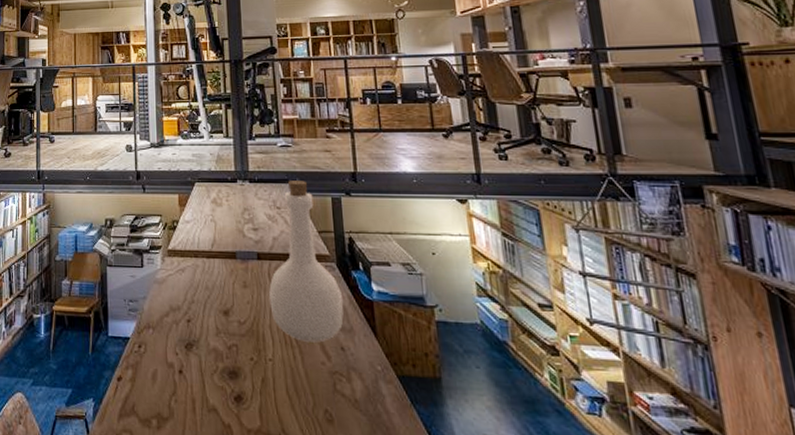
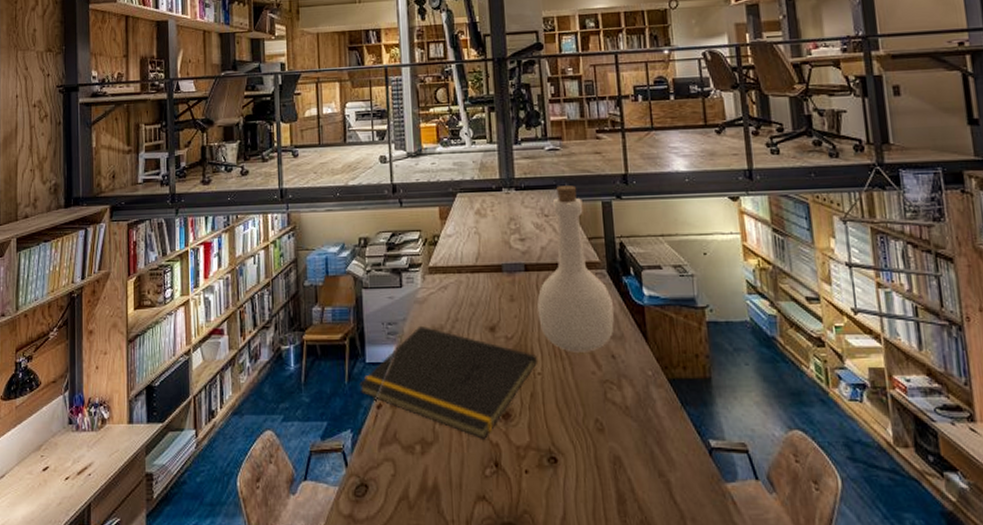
notepad: none [101,304,268,420] -> present [358,325,537,439]

